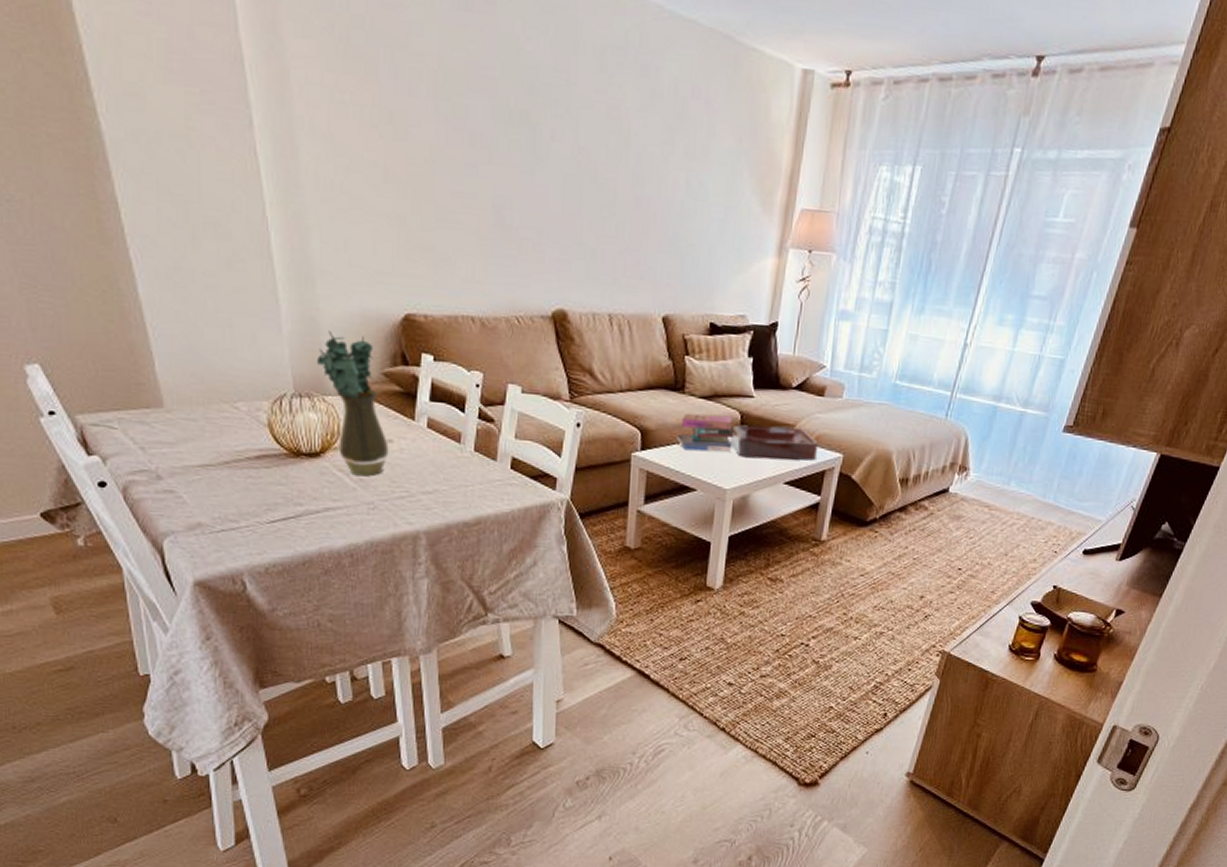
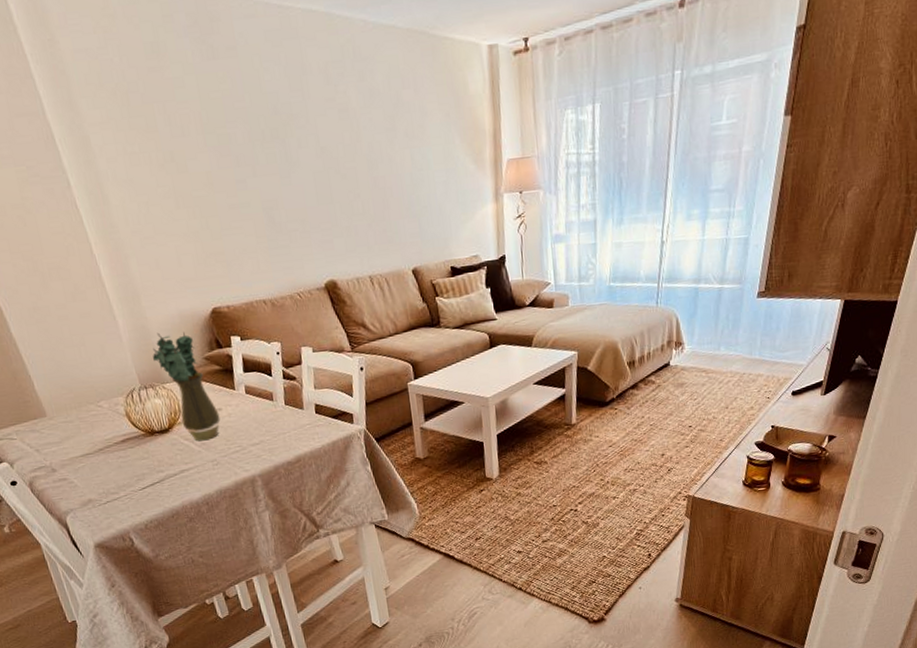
books: present [676,413,733,453] -> none [440,338,487,373]
decorative tray: present [731,425,818,461] -> none [483,336,556,370]

